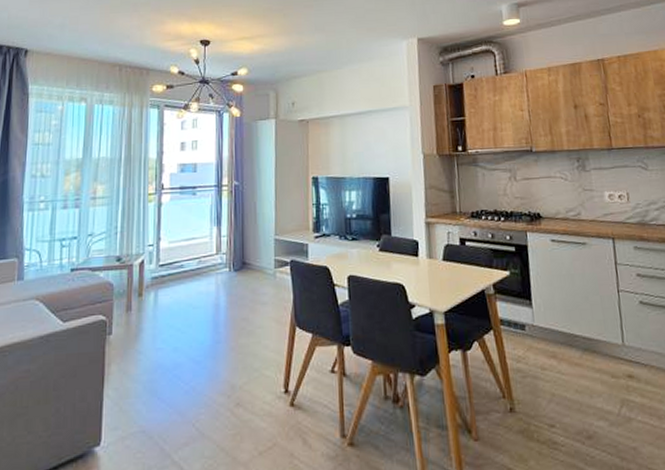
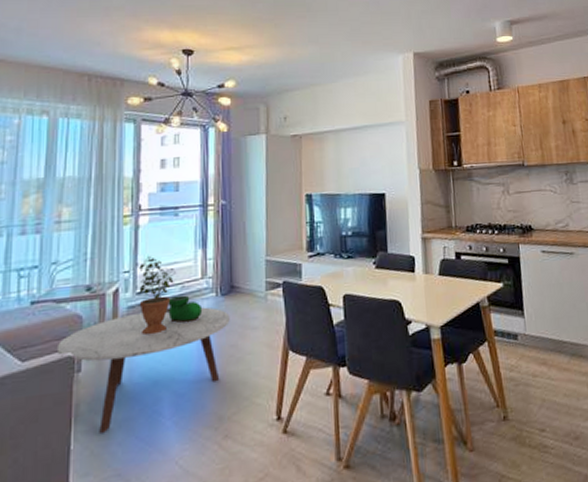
coffee table: none [91,281,242,393] -> present [56,307,230,434]
potted plant: none [161,231,193,305] -> present [139,255,176,336]
decorative container: none [185,269,218,296] -> present [166,295,203,324]

